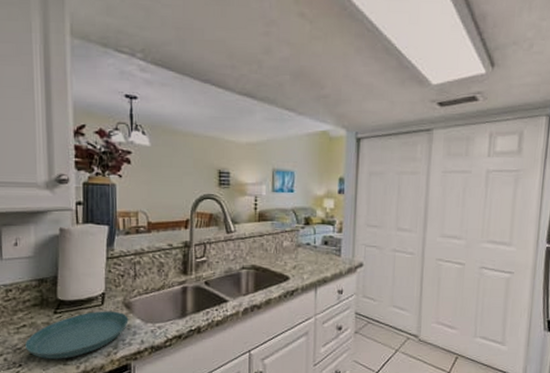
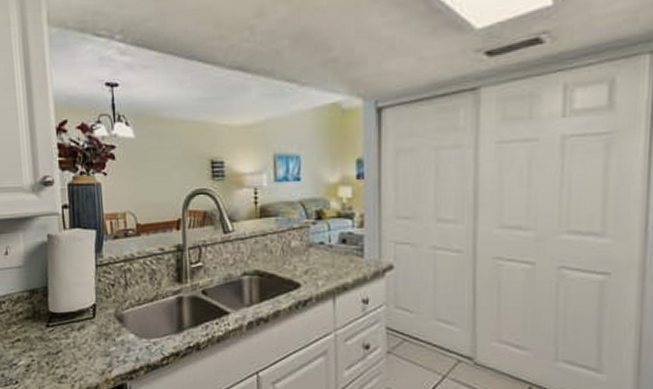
saucer: present [24,311,129,359] -> none [19,324,122,377]

